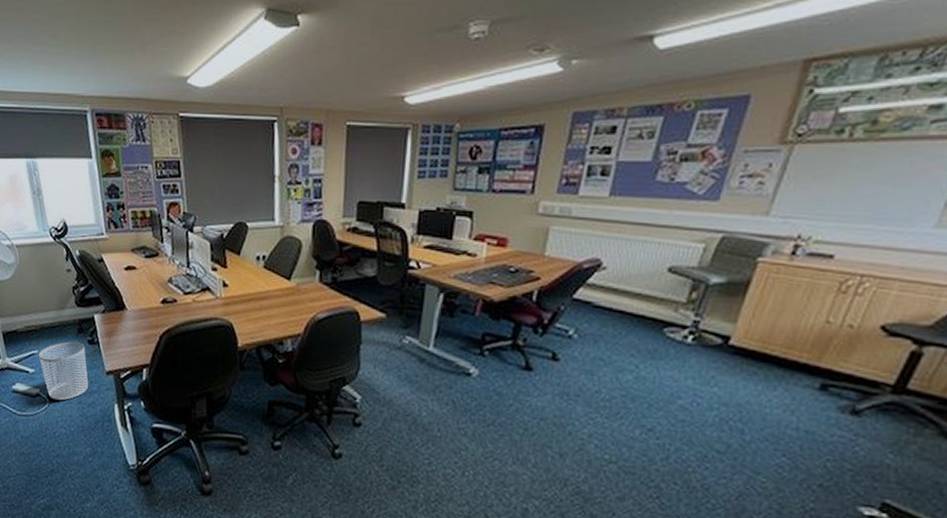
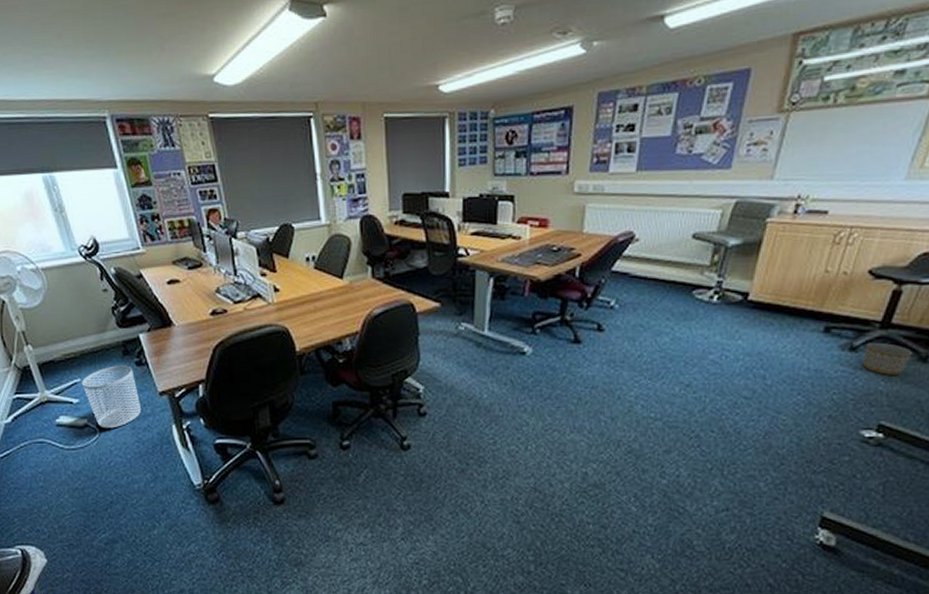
planter: none [865,407,932,449] -> present [862,342,912,375]

